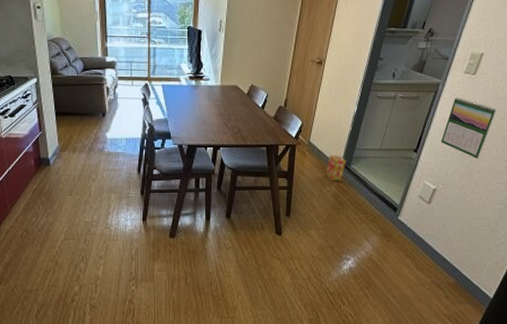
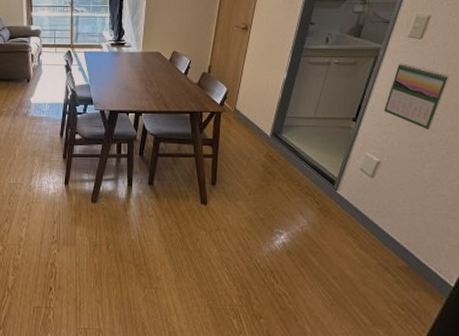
cardboard box: present [326,155,346,180] -> none [254,123,276,150]

